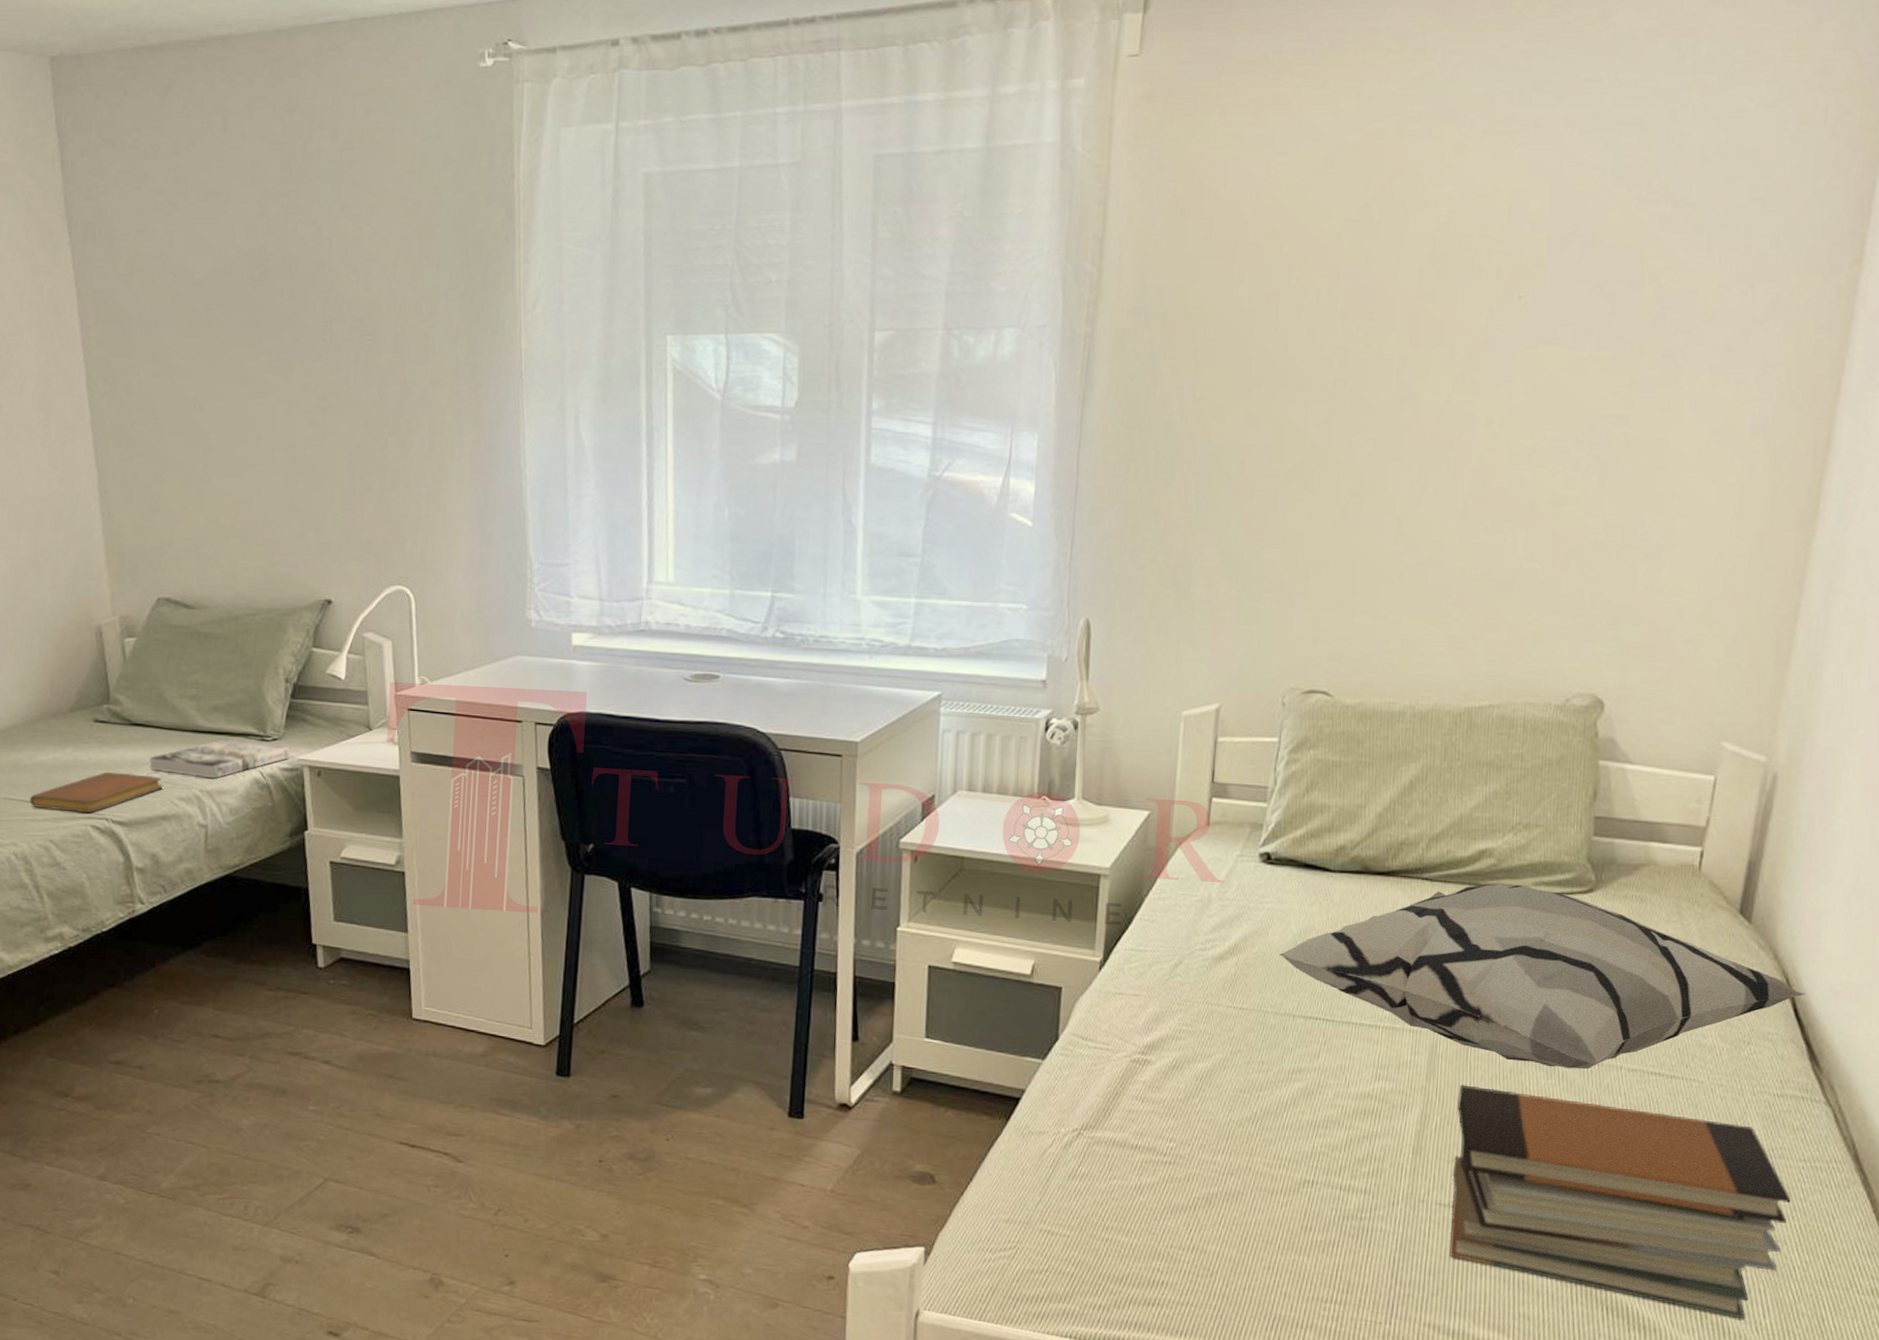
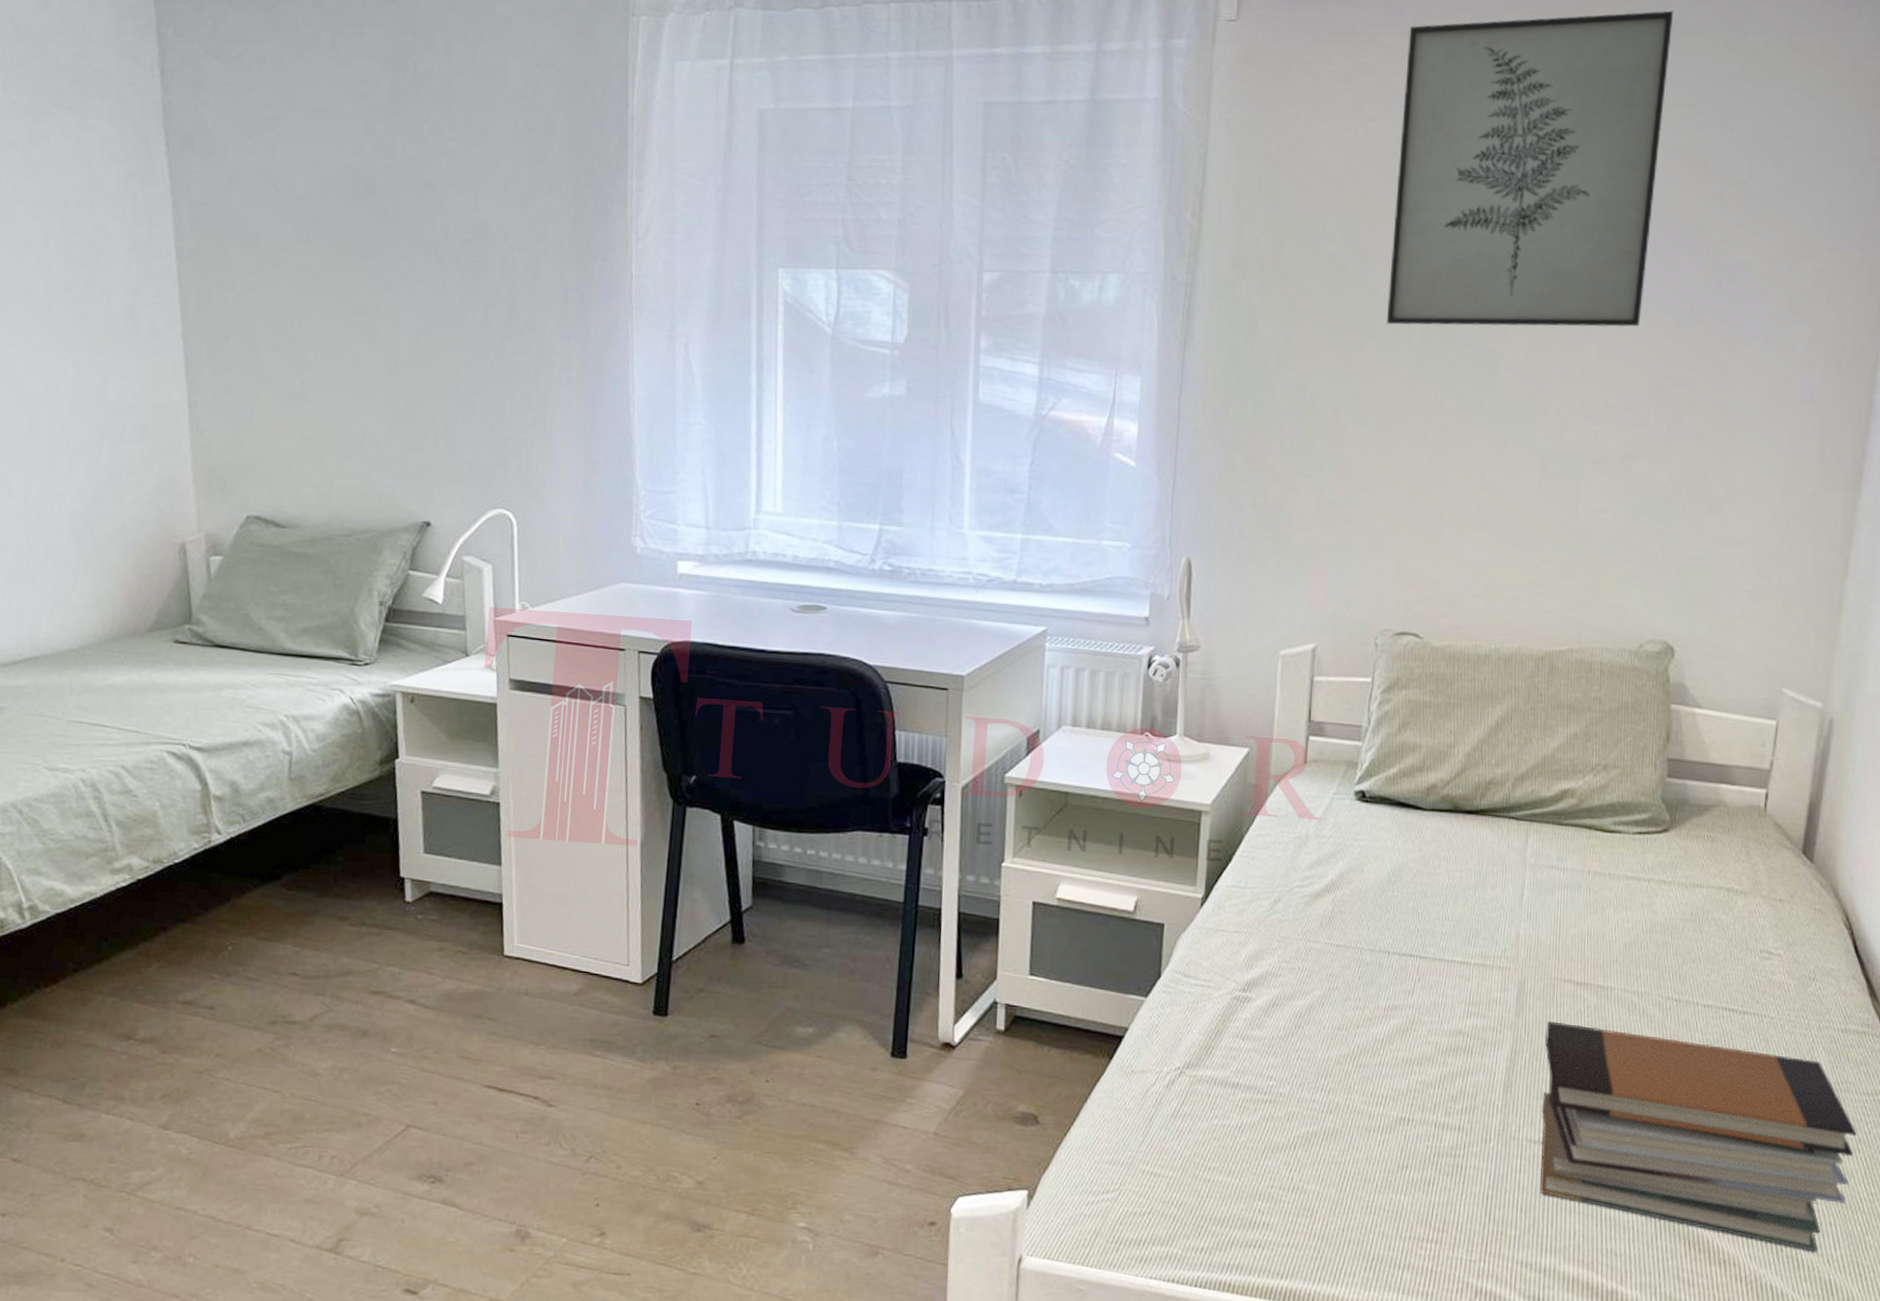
notebook: present [30,771,163,813] -> none [101,694,246,738]
book: present [149,738,290,779] -> none [232,662,383,704]
decorative pillow: present [1278,884,1807,1070] -> none [1374,823,1866,1006]
wall art: none [1297,19,1618,371] -> present [1386,10,1674,327]

